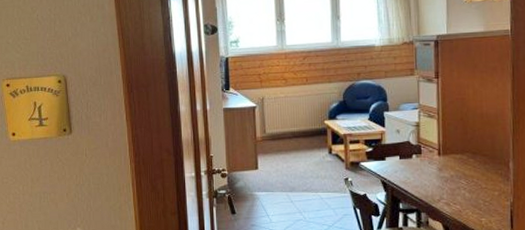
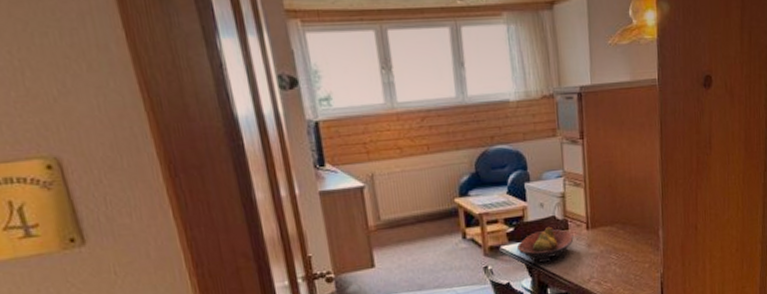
fruit bowl: none [374,150,426,180] -> present [516,226,574,263]

